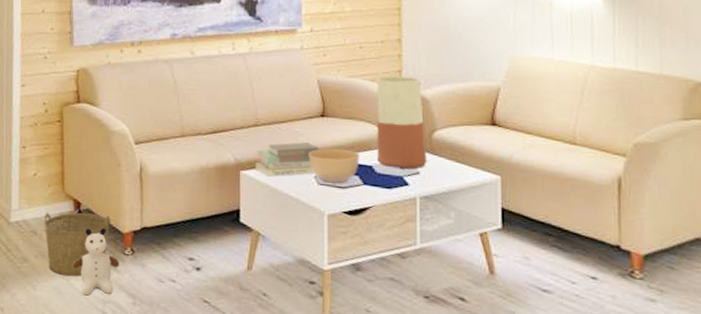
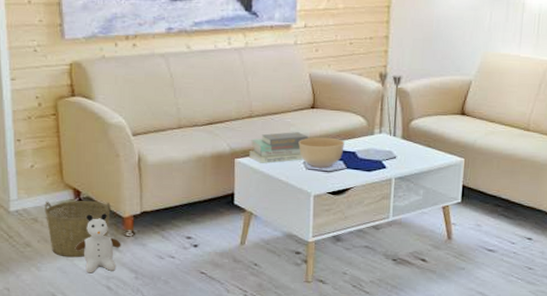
vase: present [377,76,427,169] -> none [360,70,404,154]

